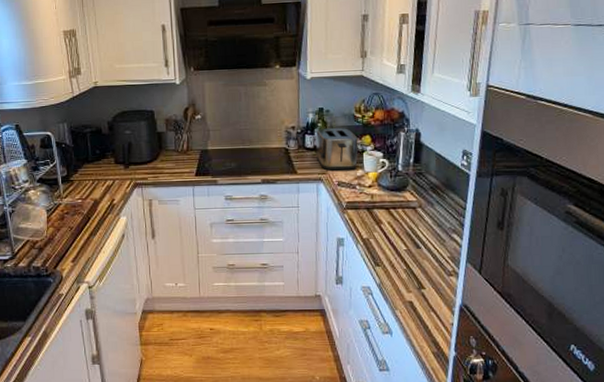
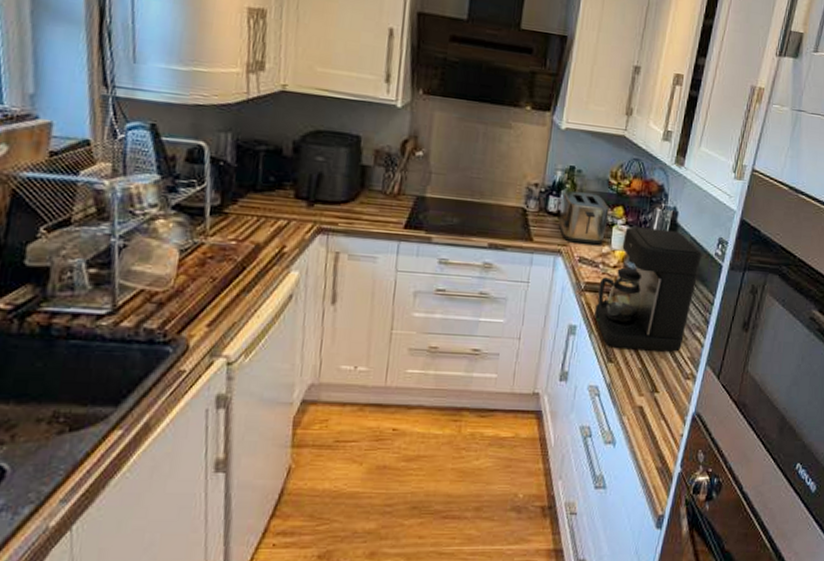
coffee maker: none [357,149,449,254] -> present [593,226,702,352]

